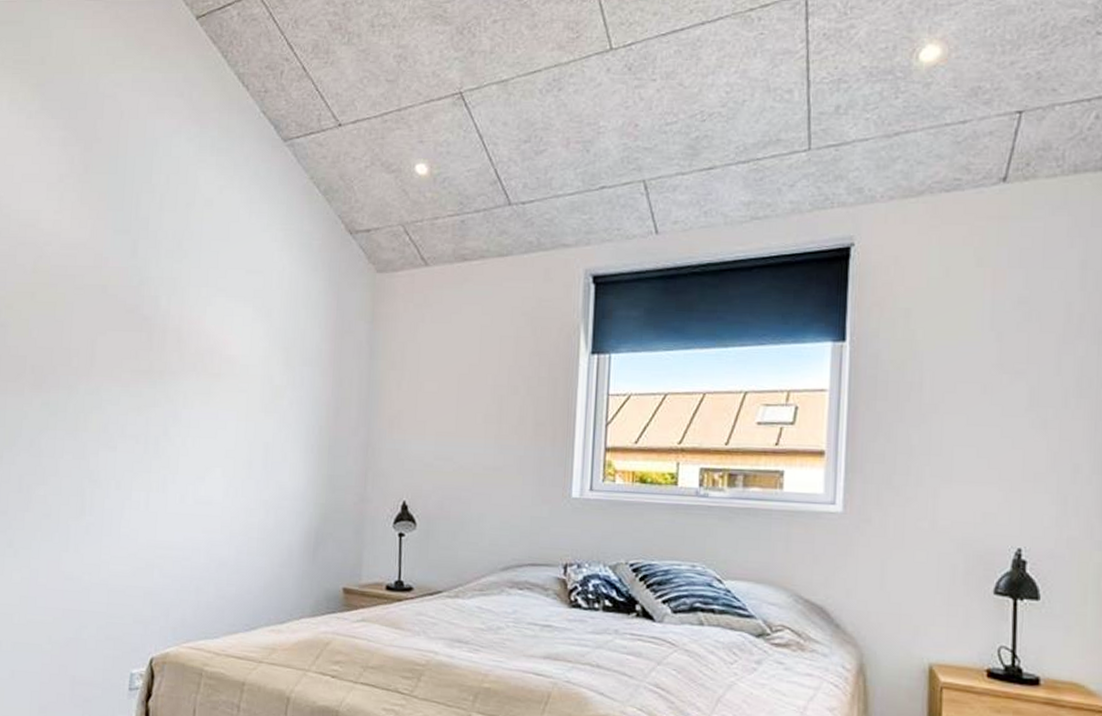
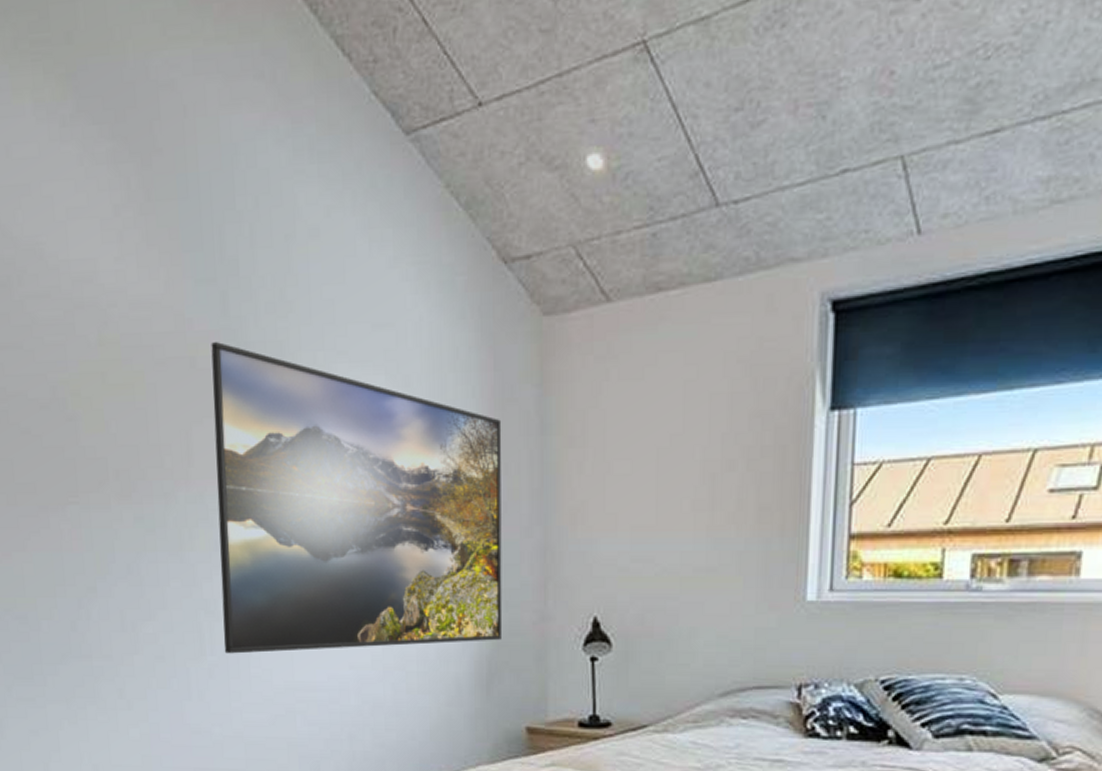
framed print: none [101,276,340,516] -> present [211,342,503,654]

